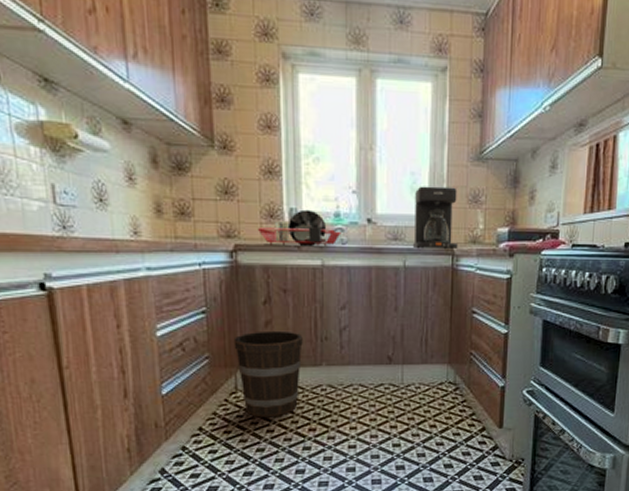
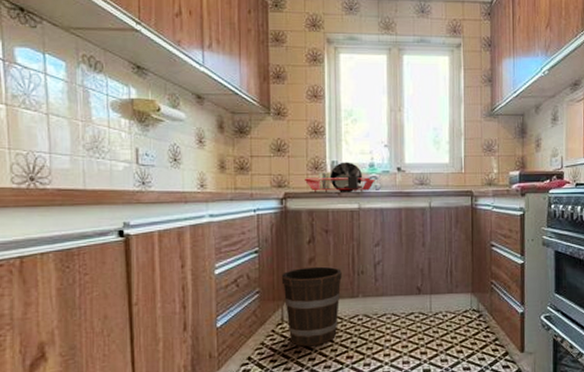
coffee maker: present [413,186,458,250] -> none [437,139,476,192]

